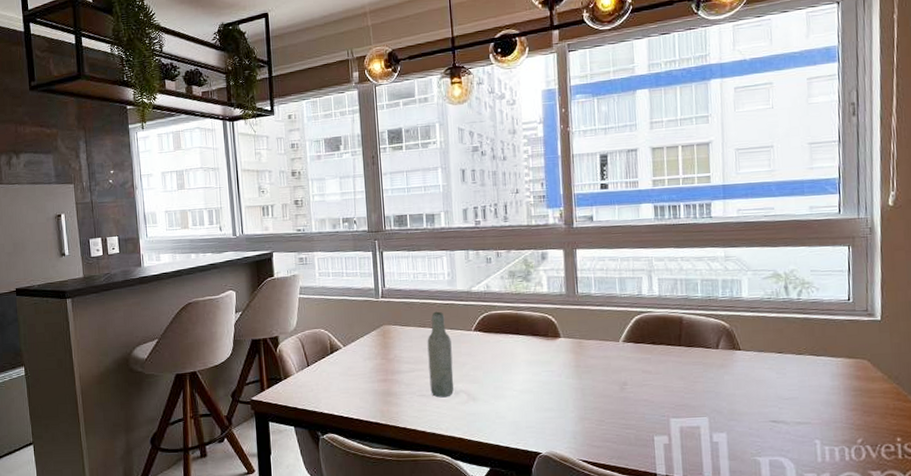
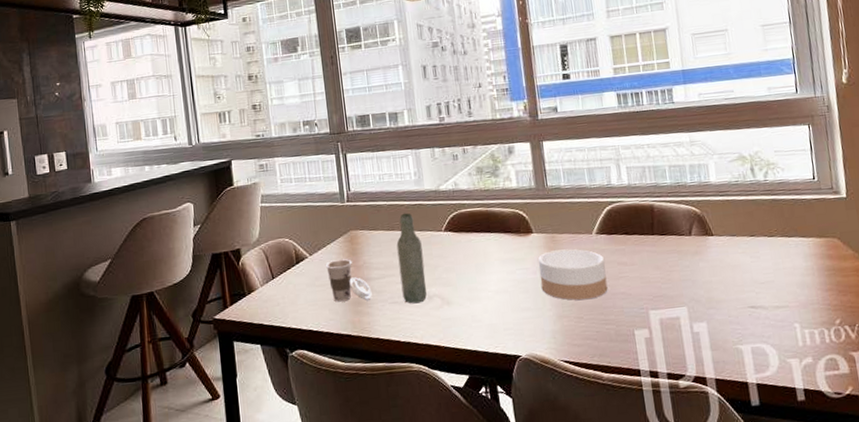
cup: none [357,352,401,392] -> present [325,259,372,302]
bowl: none [564,354,631,404] -> present [538,248,608,300]

